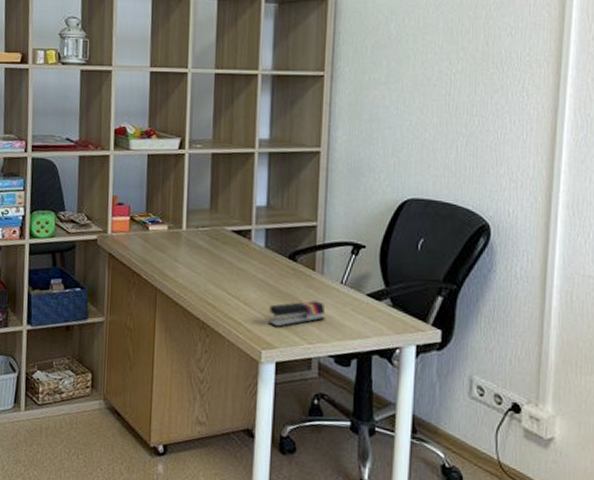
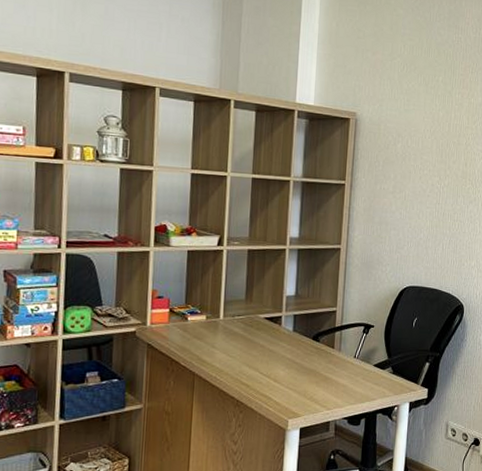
stapler: present [268,300,326,328] -> none [295,373,342,399]

